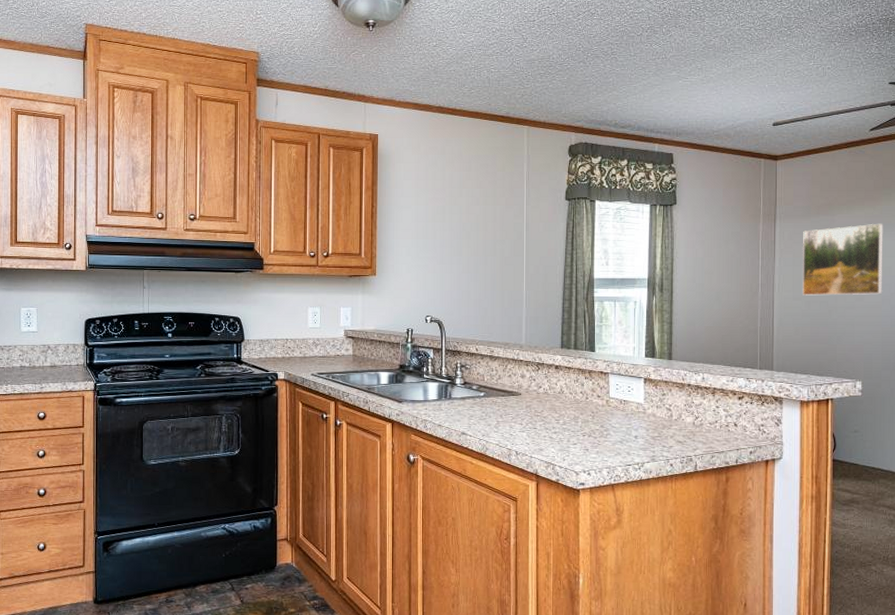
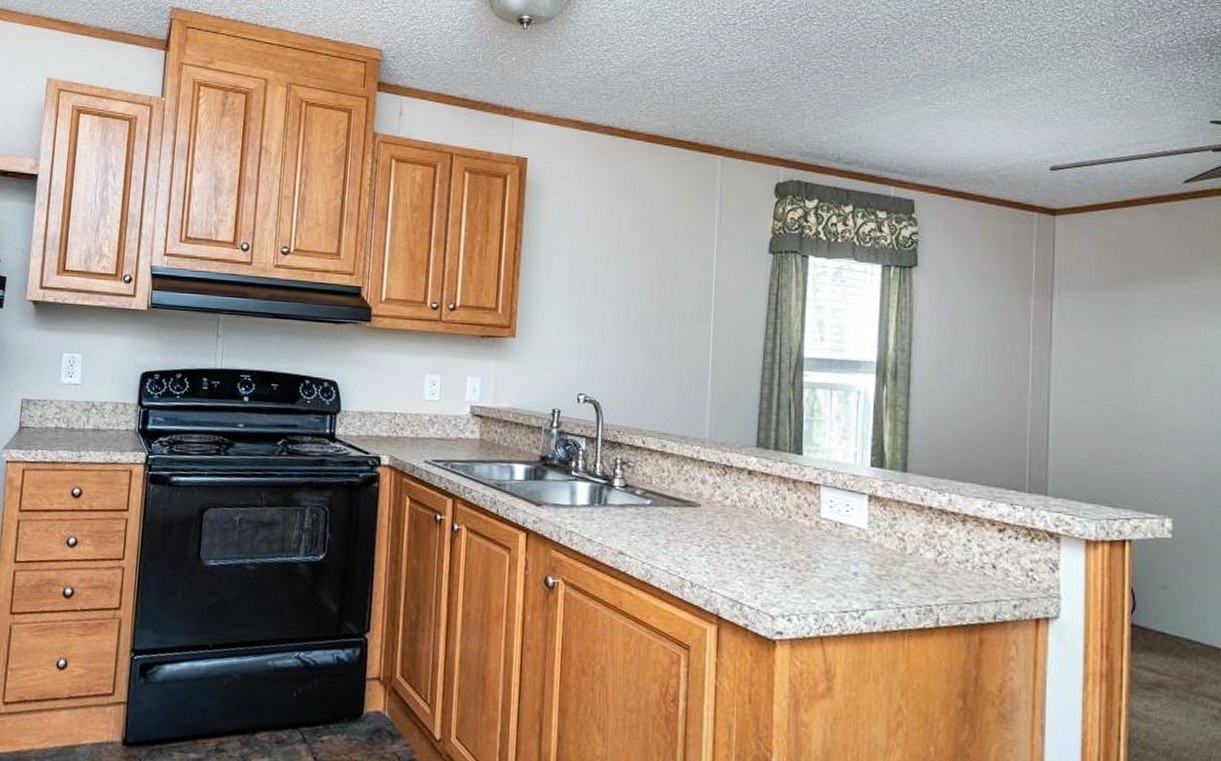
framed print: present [802,223,883,296] -> none [1088,305,1203,402]

